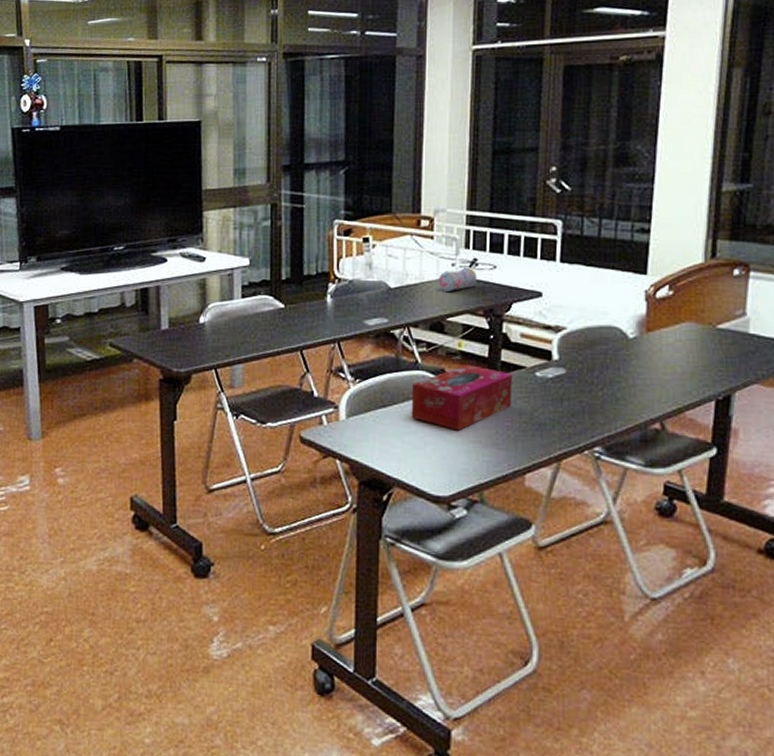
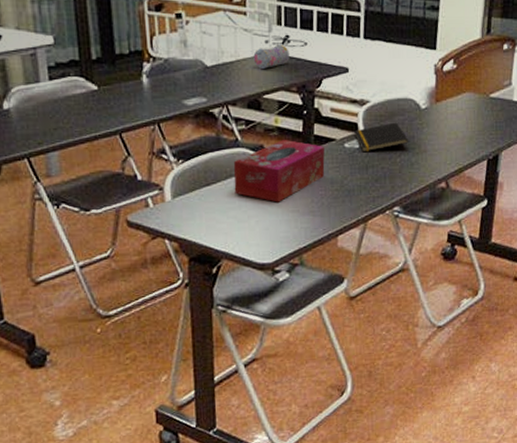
notepad: none [547,351,614,382] -> present [354,122,409,151]

